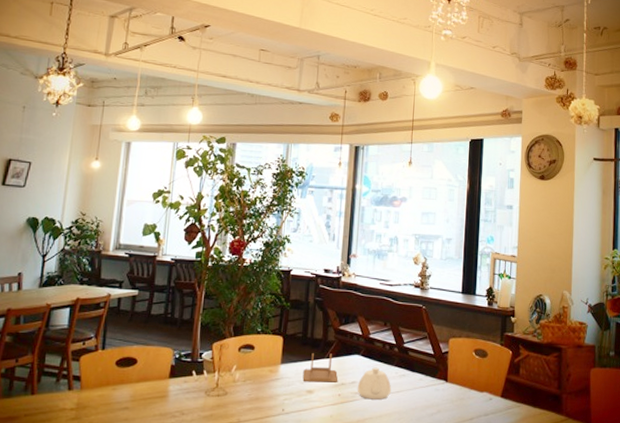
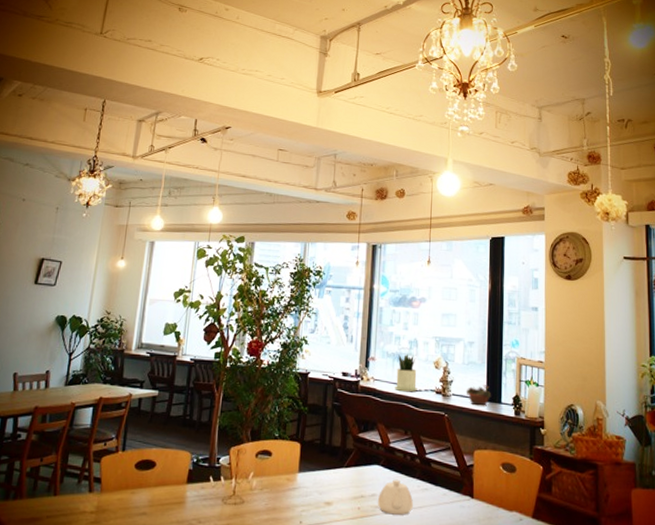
napkin holder: present [302,353,338,382] -> none [321,462,357,494]
planter: none [375,251,397,287] -> present [395,354,418,392]
succulent planter: none [443,278,466,297] -> present [465,385,491,405]

